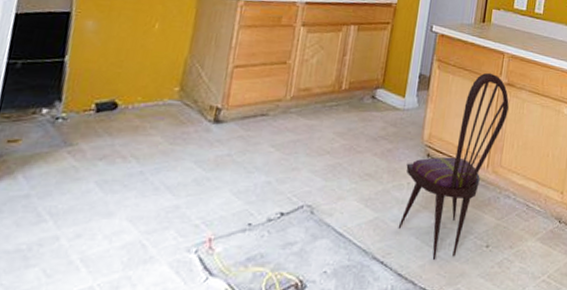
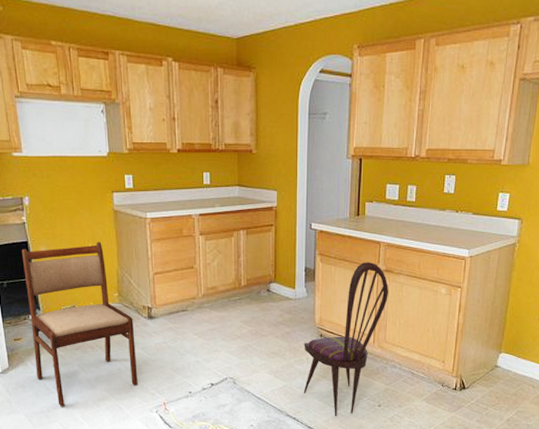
dining chair: none [26,20,193,242] -> present [21,242,138,407]

